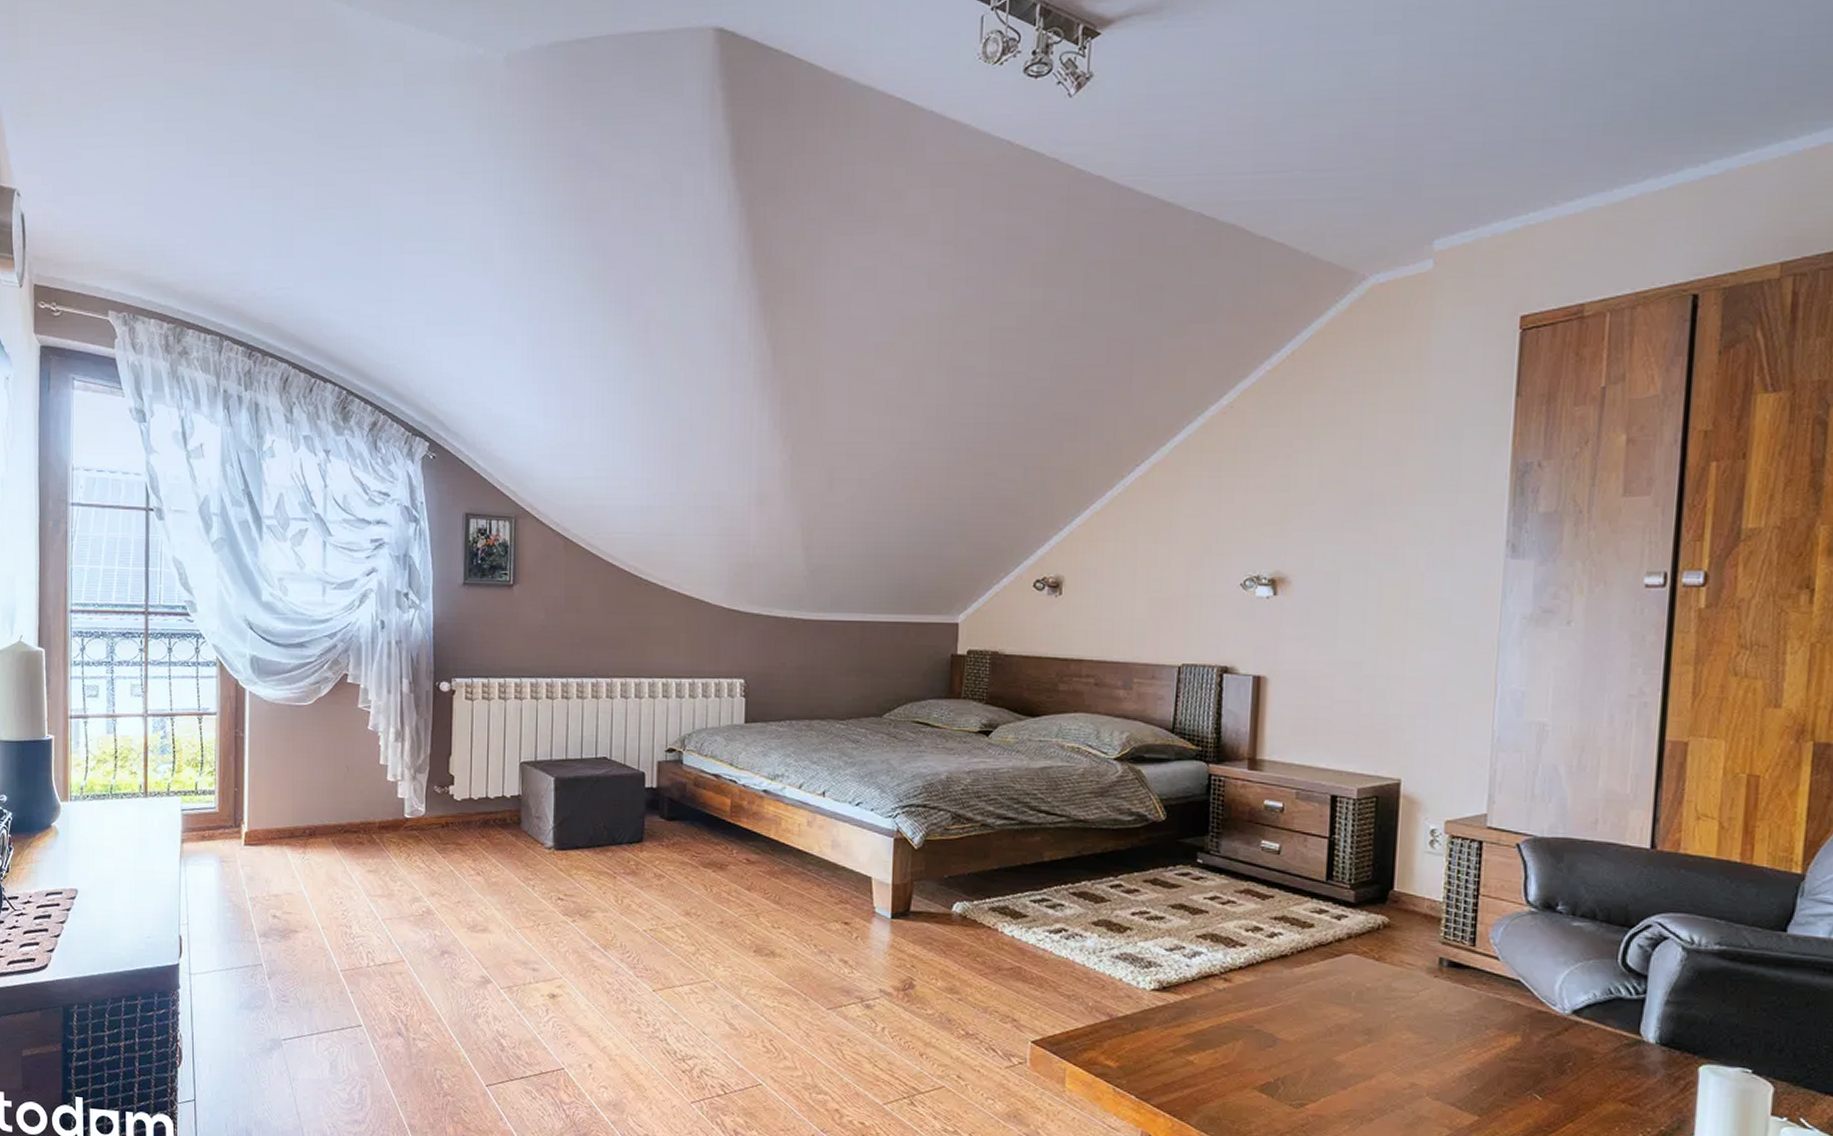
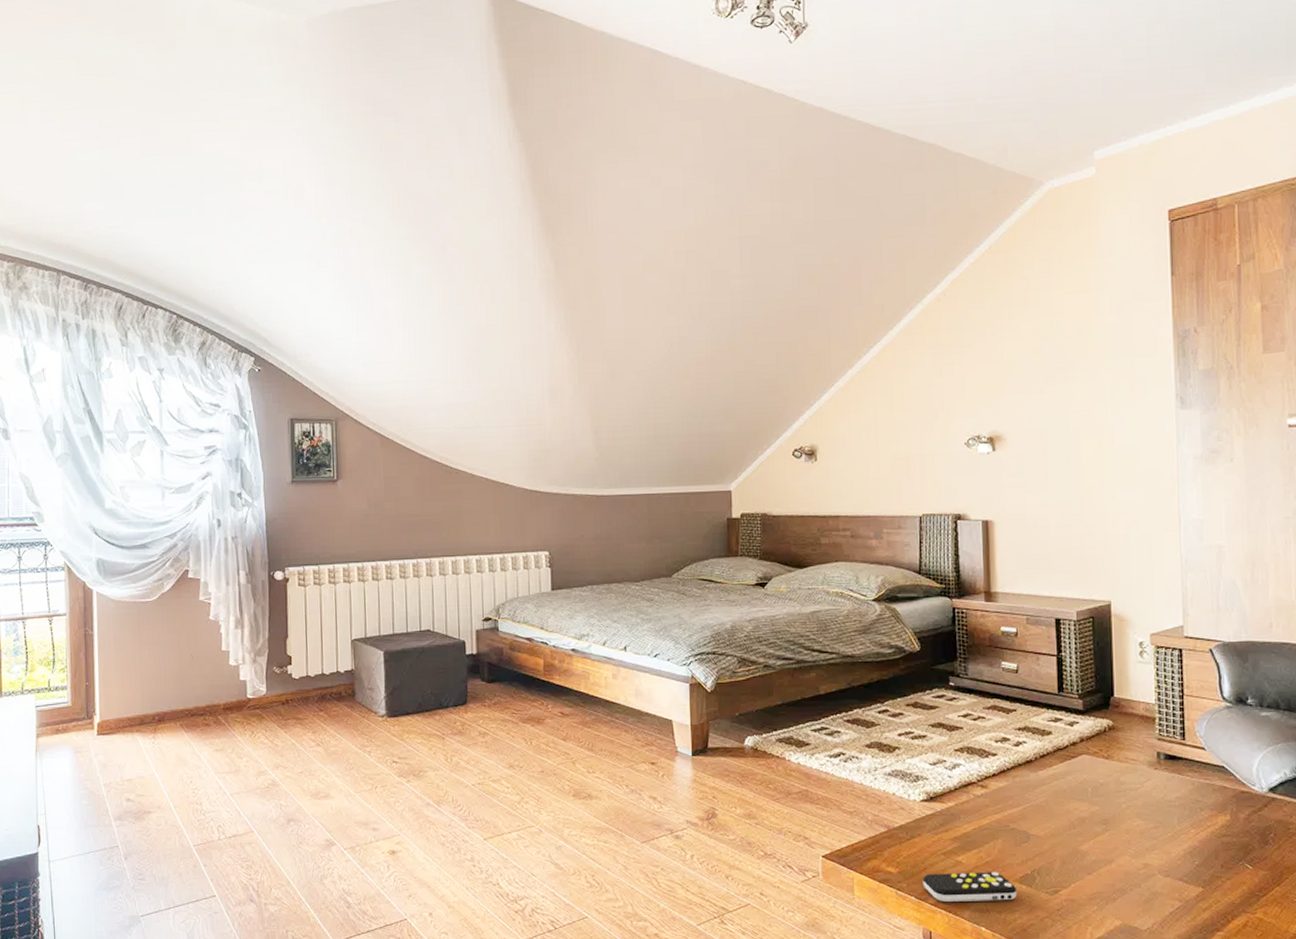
remote control: none [1145,1071,1256,1110] -> present [922,871,1017,902]

